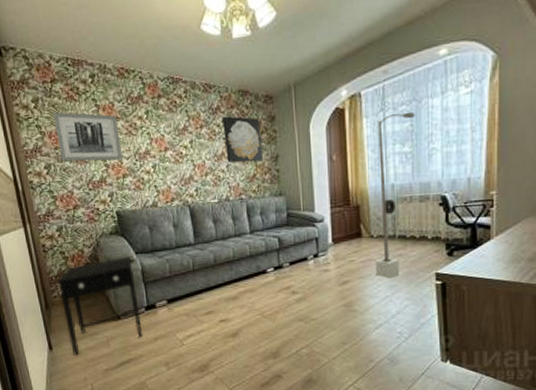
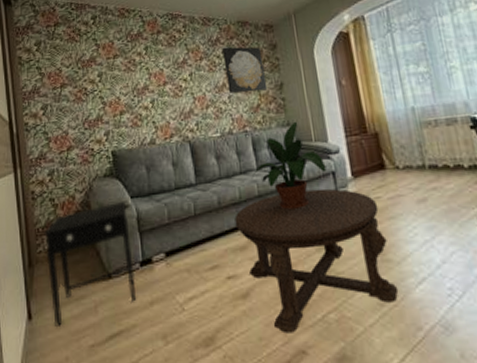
wall art: present [53,112,123,162] -> none [54,52,121,102]
coffee table: none [228,252,359,363] -> present [234,188,399,334]
potted plant: none [244,191,311,268] -> present [251,121,327,210]
street lamp: present [375,111,416,279] -> none [386,31,438,218]

